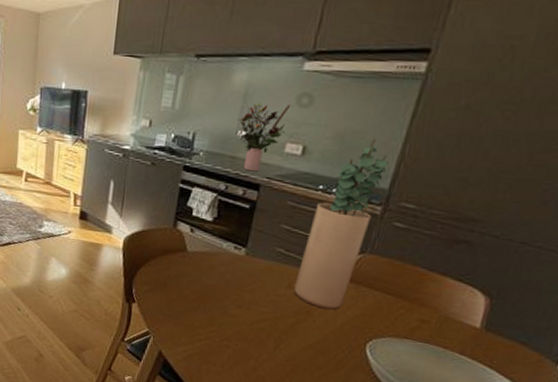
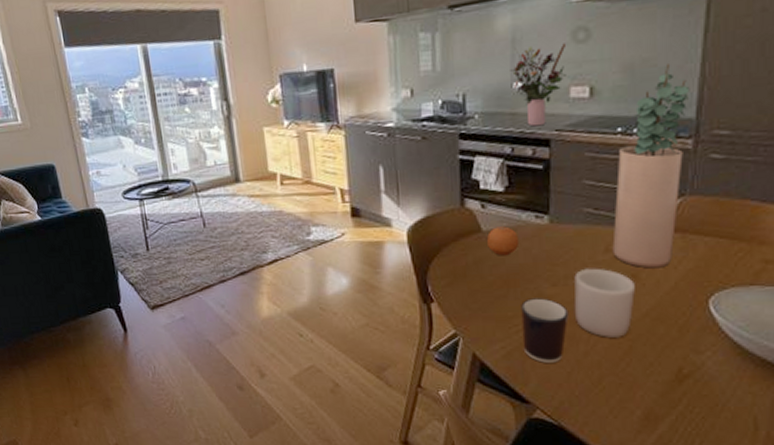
fruit: none [188,250,218,276] -> present [486,226,520,256]
mug: none [202,314,247,372] -> present [521,298,569,363]
mug: none [250,298,307,361] -> present [573,268,635,338]

